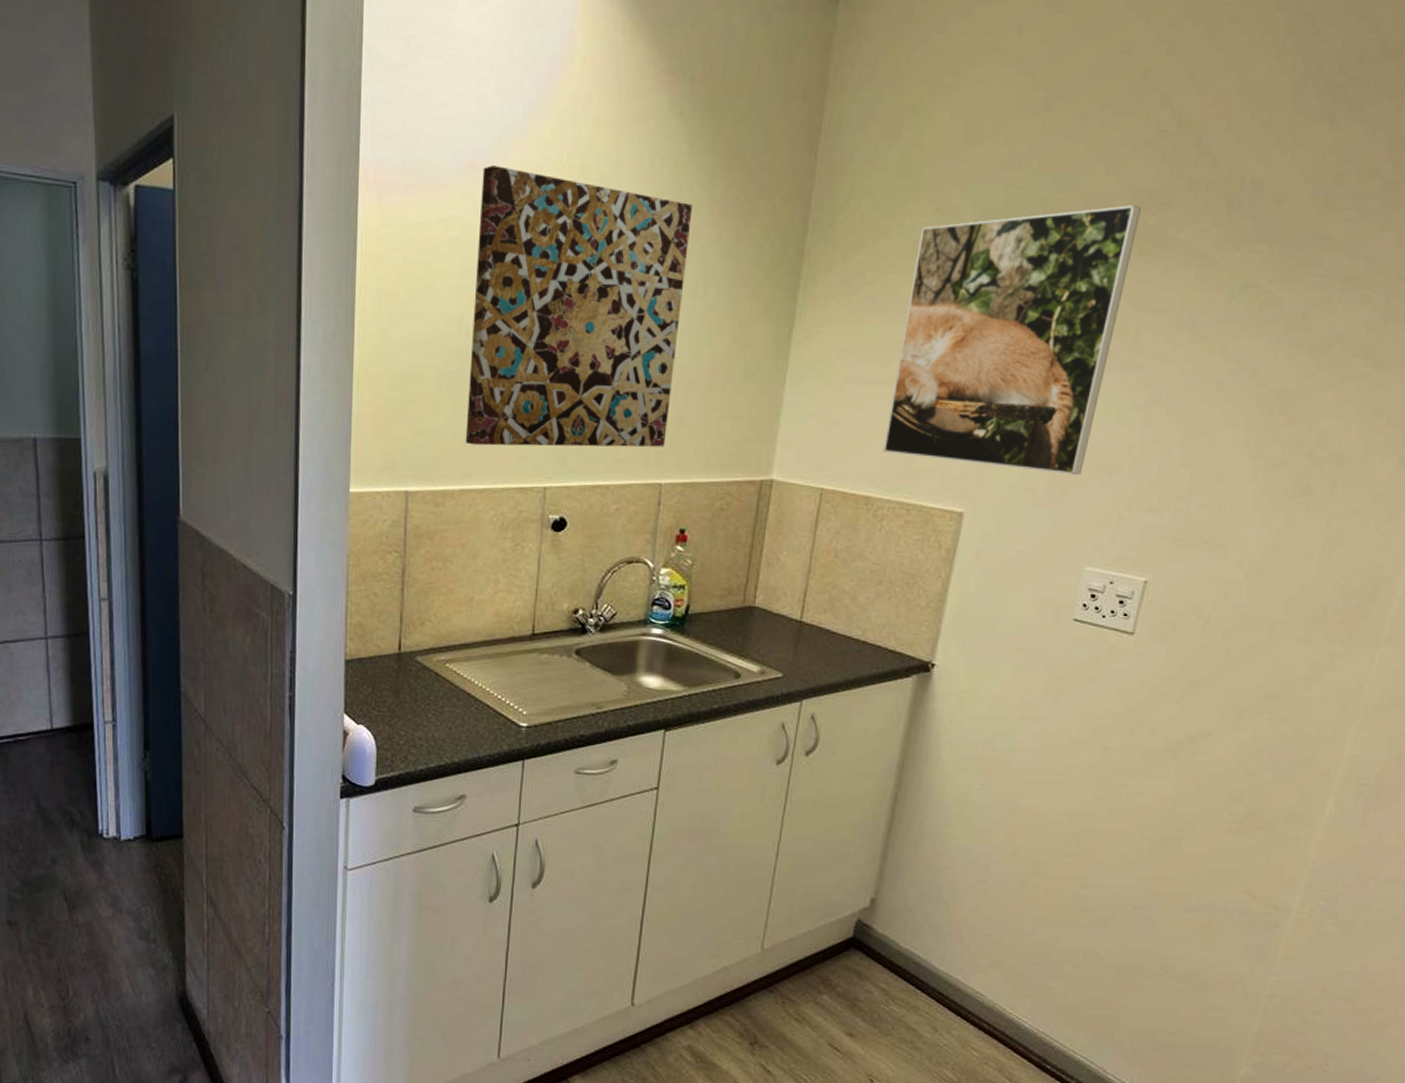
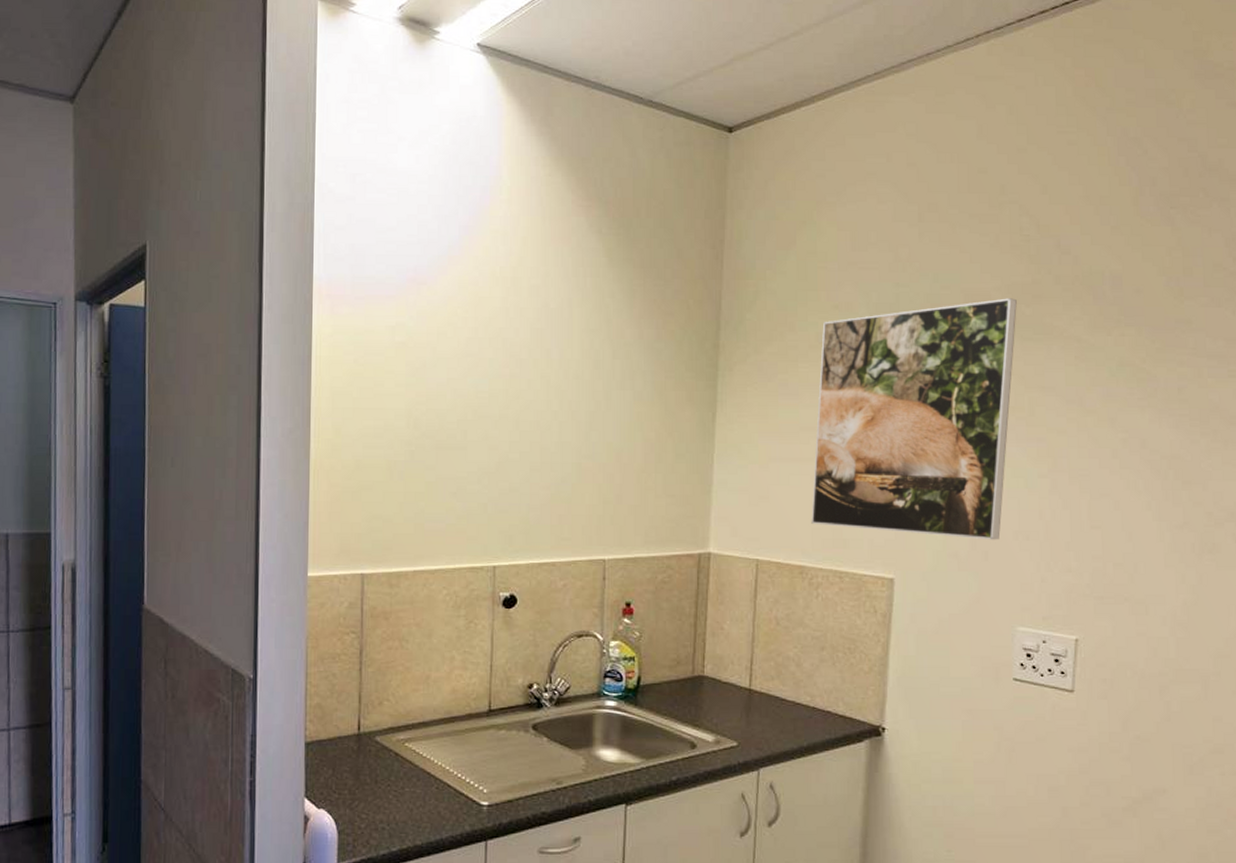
wall art: present [465,165,693,447] -> none [417,279,615,529]

